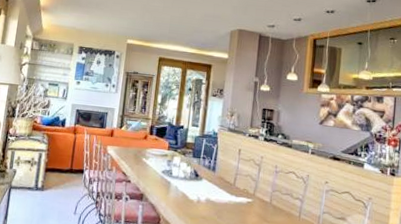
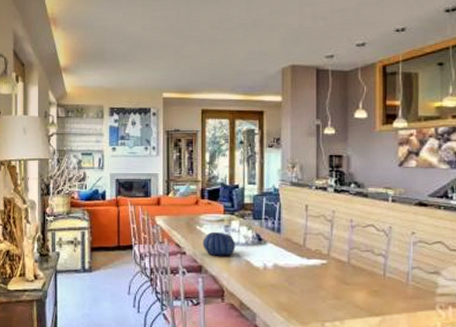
decorative bowl: none [146,164,176,188] -> present [203,231,236,256]

